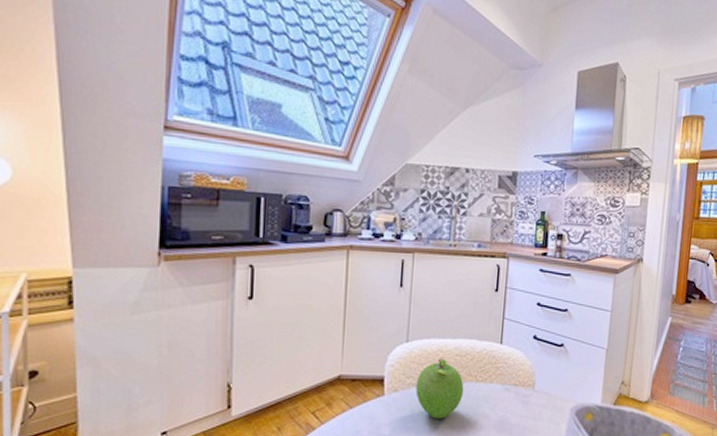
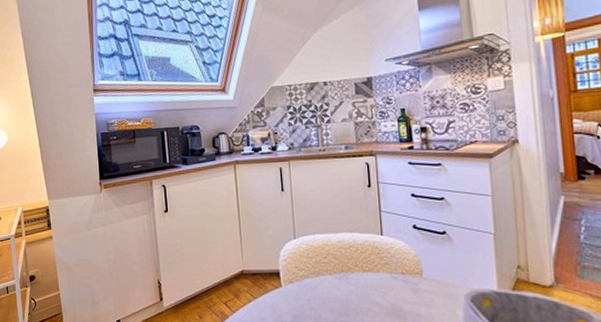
fruit: present [415,358,464,419] -> none [308,251,353,307]

